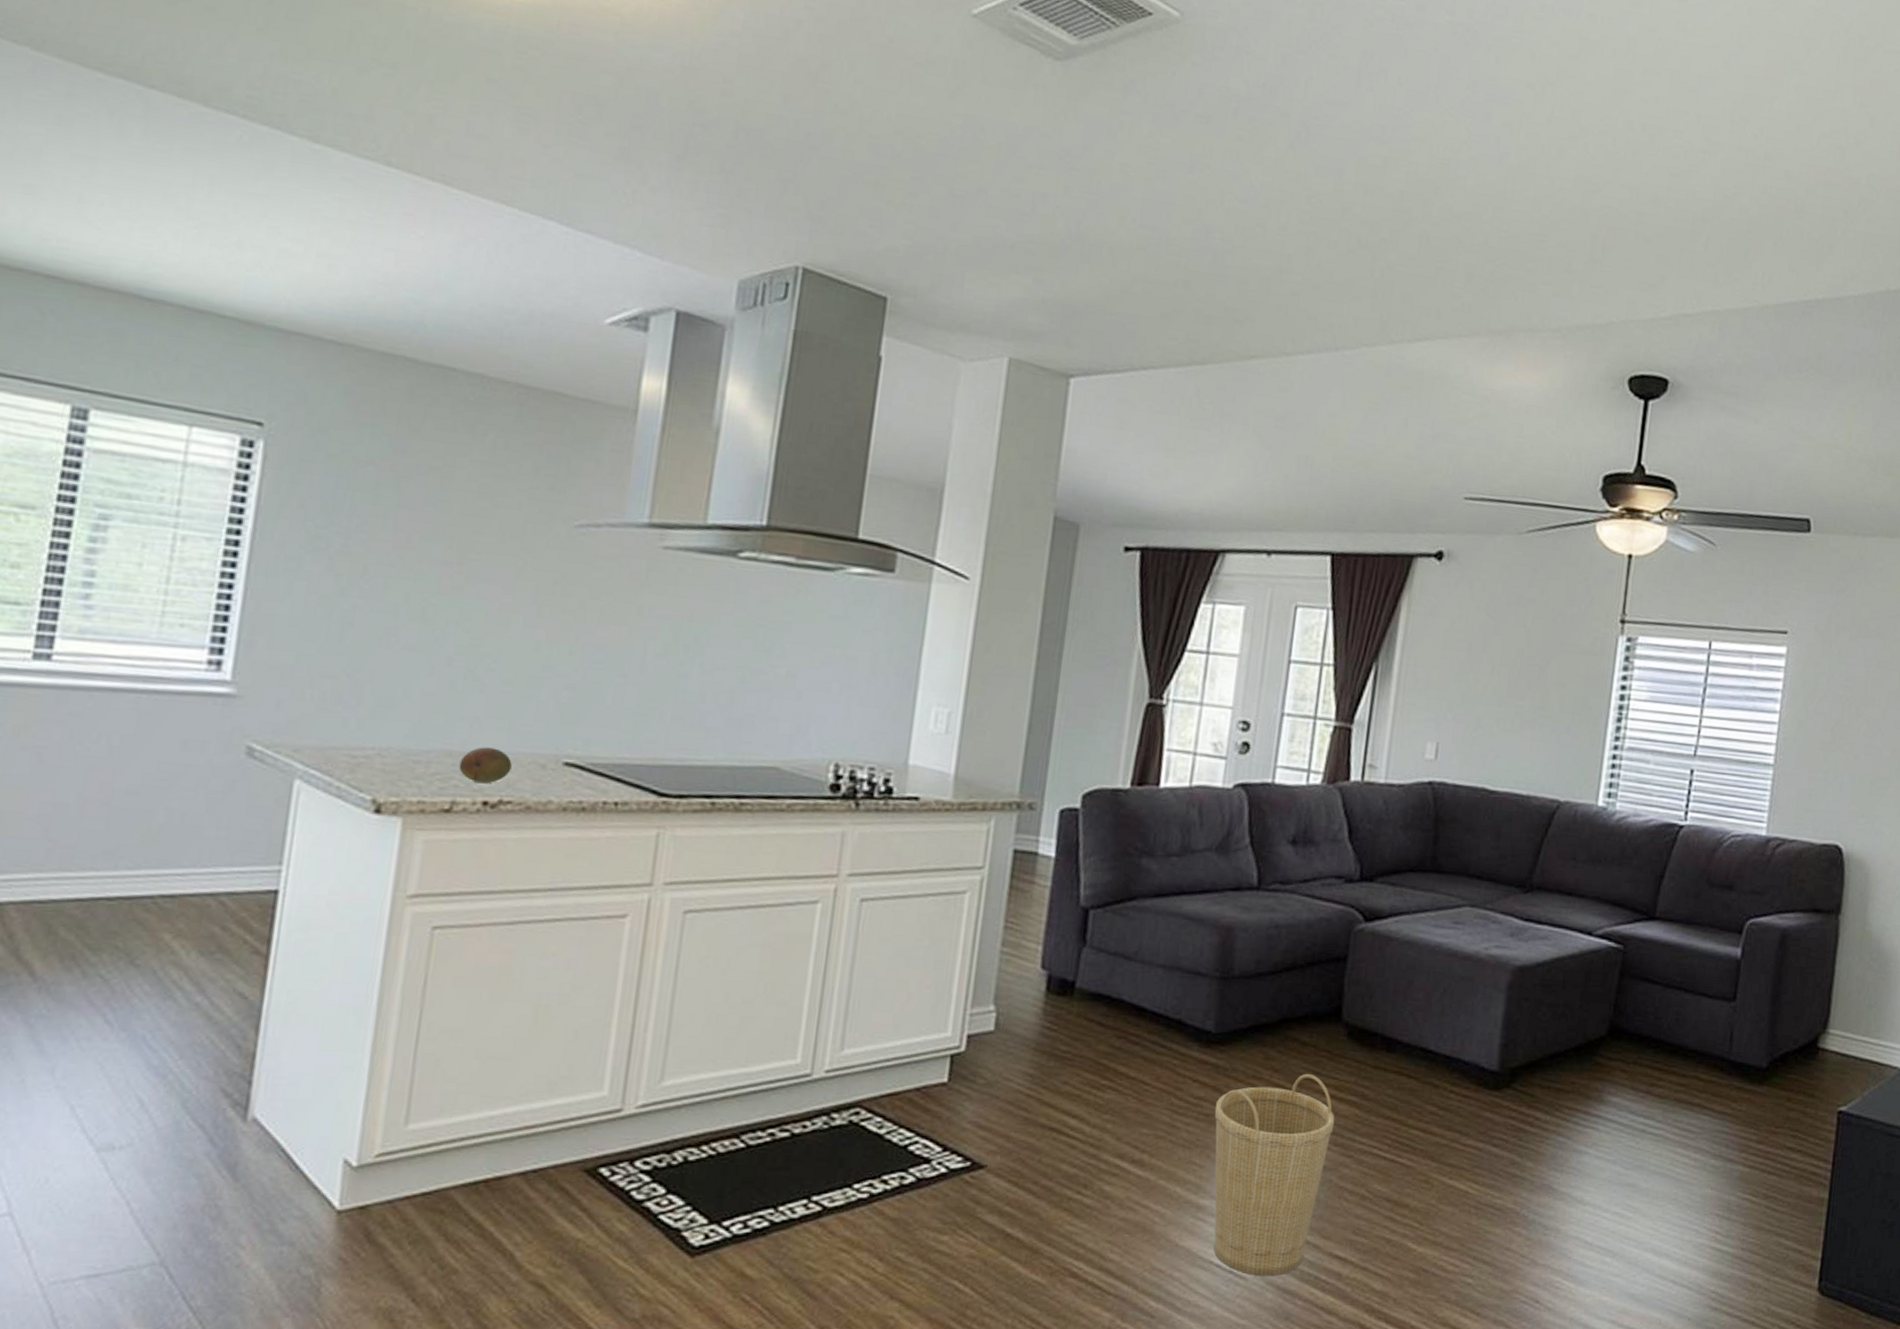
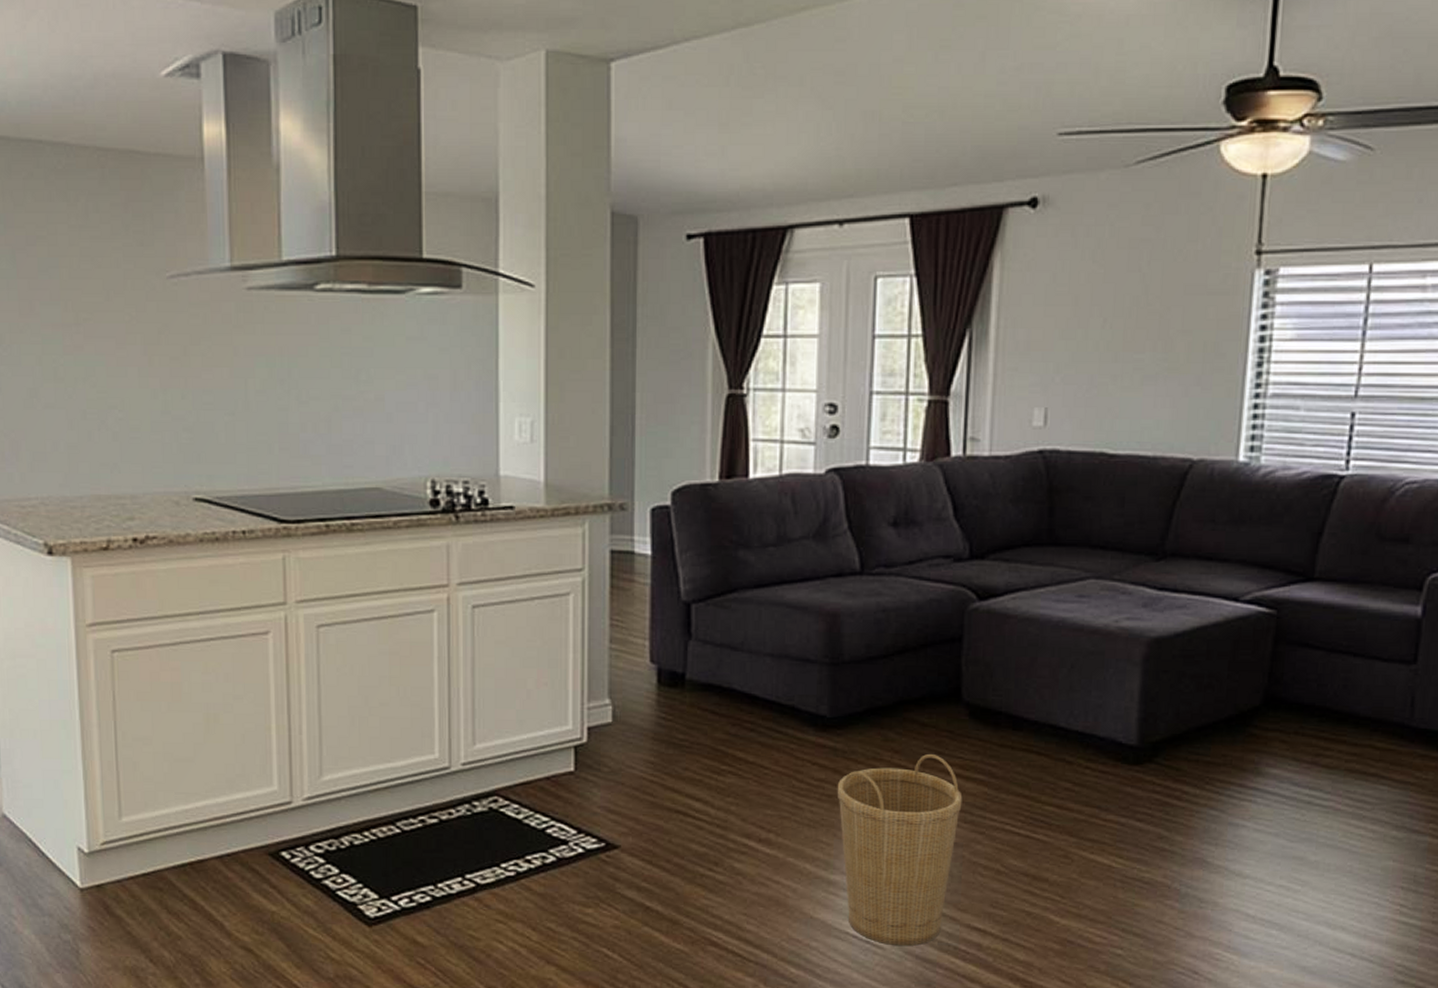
fruit: present [459,747,512,784] -> none [108,489,151,522]

